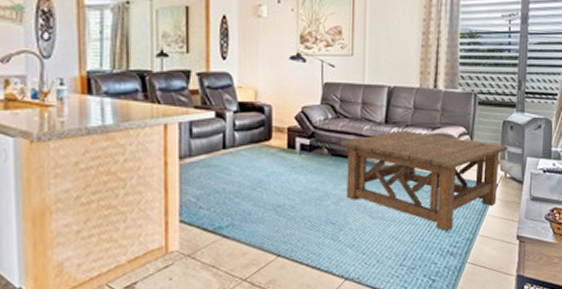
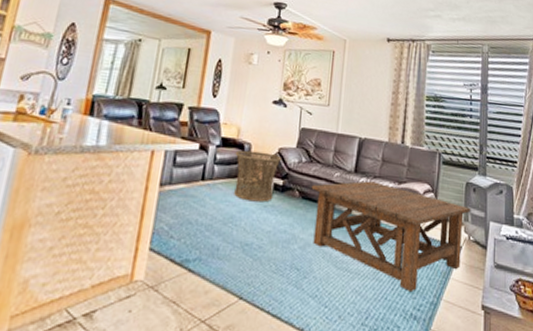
basket: none [255,113,307,164] -> present [234,150,282,202]

